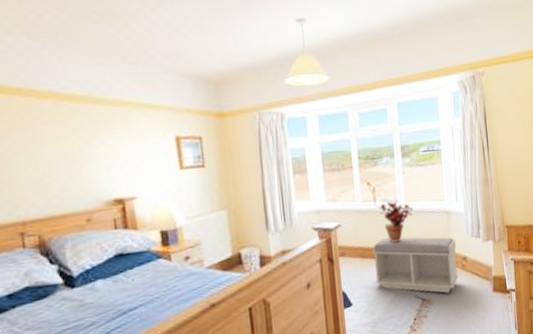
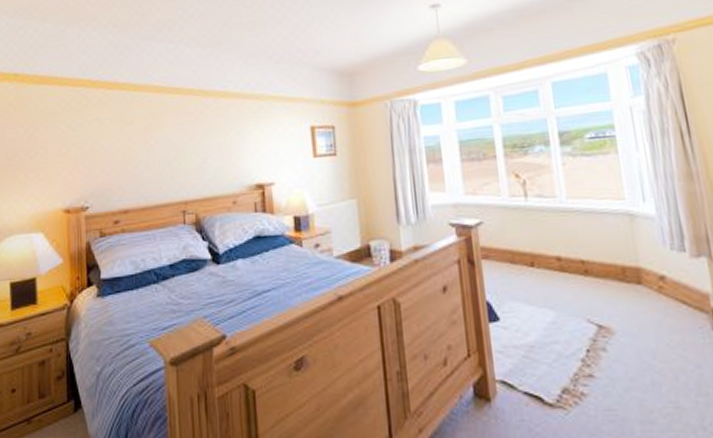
bench: present [372,237,459,293] -> none [524,242,654,322]
potted plant: present [377,200,414,243] -> none [529,196,580,248]

